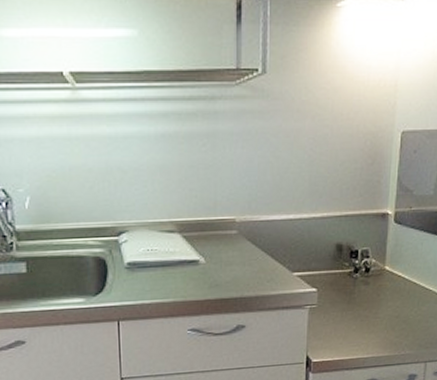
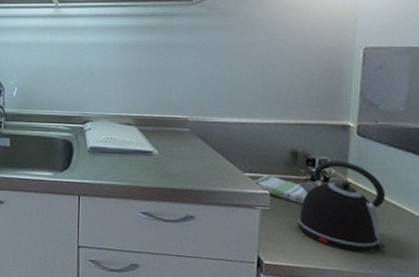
dish towel: none [301,271,352,297] -> present [252,174,308,203]
kettle: none [342,249,417,337] -> present [298,160,386,253]

